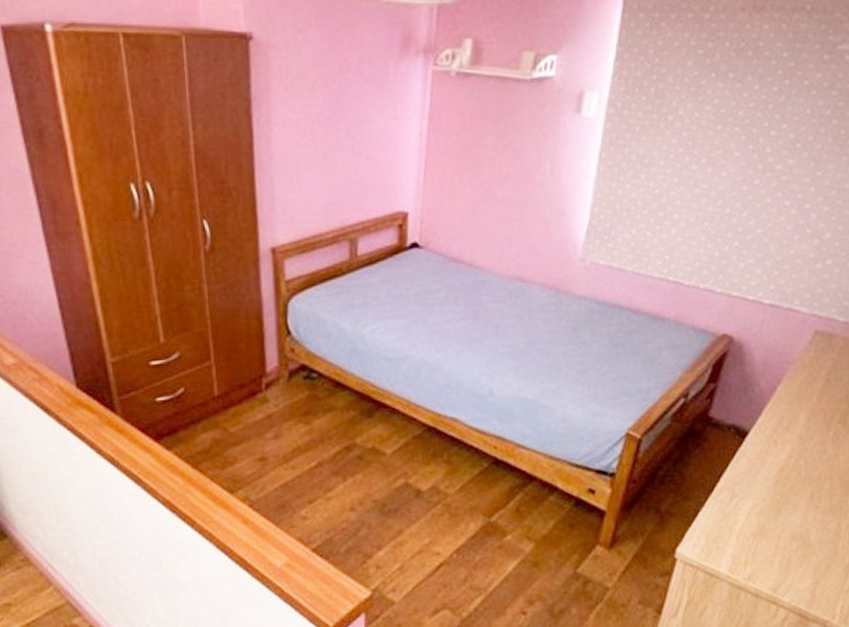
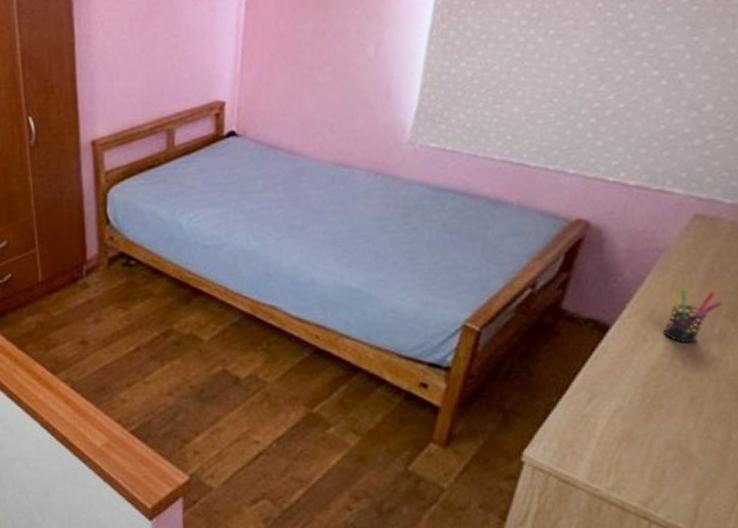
pen holder: none [791,398,836,446] -> present [664,289,722,343]

